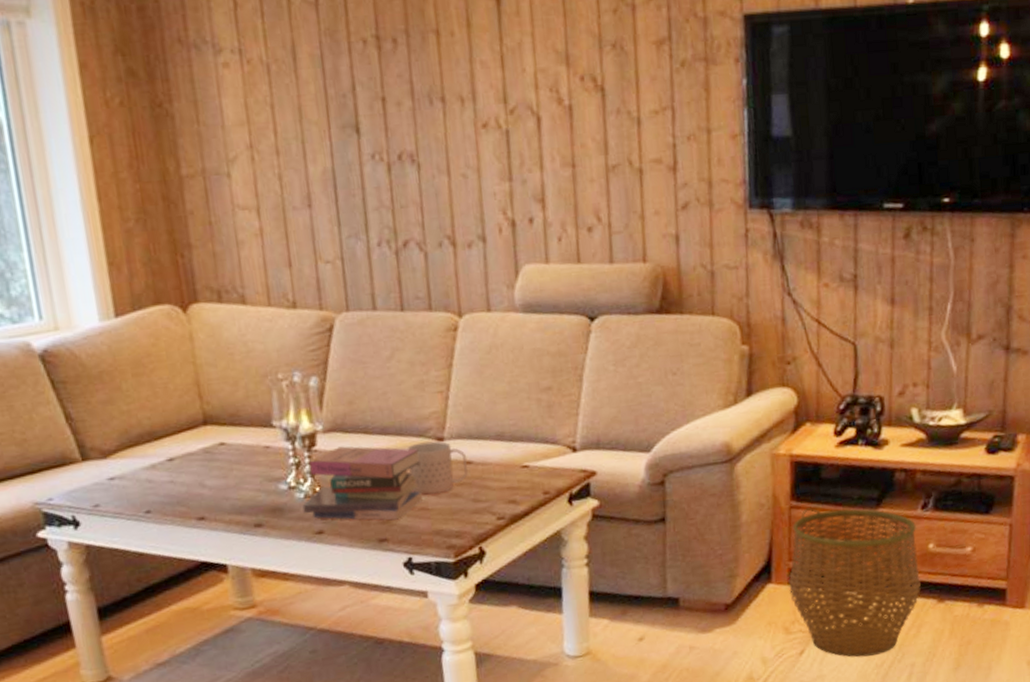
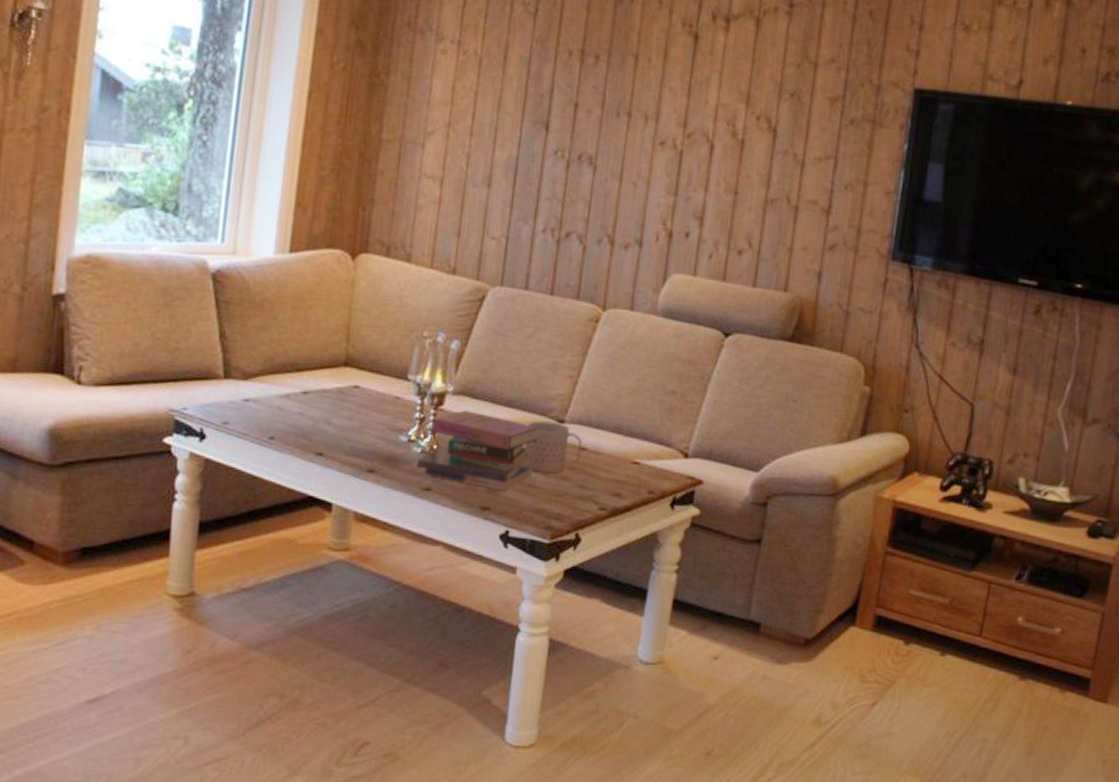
basket: present [788,508,921,657] -> none [871,557,1008,722]

